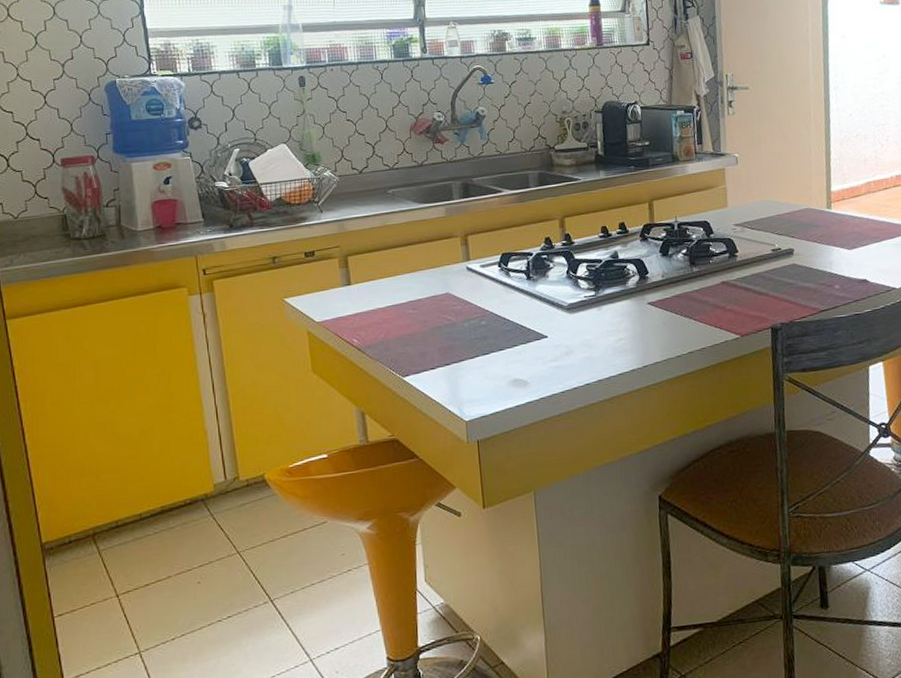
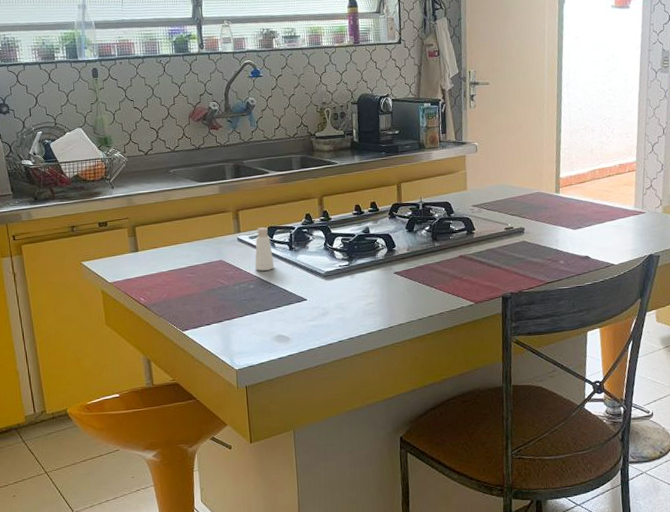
pepper shaker: none [486,254,510,305] -> present [254,227,275,271]

